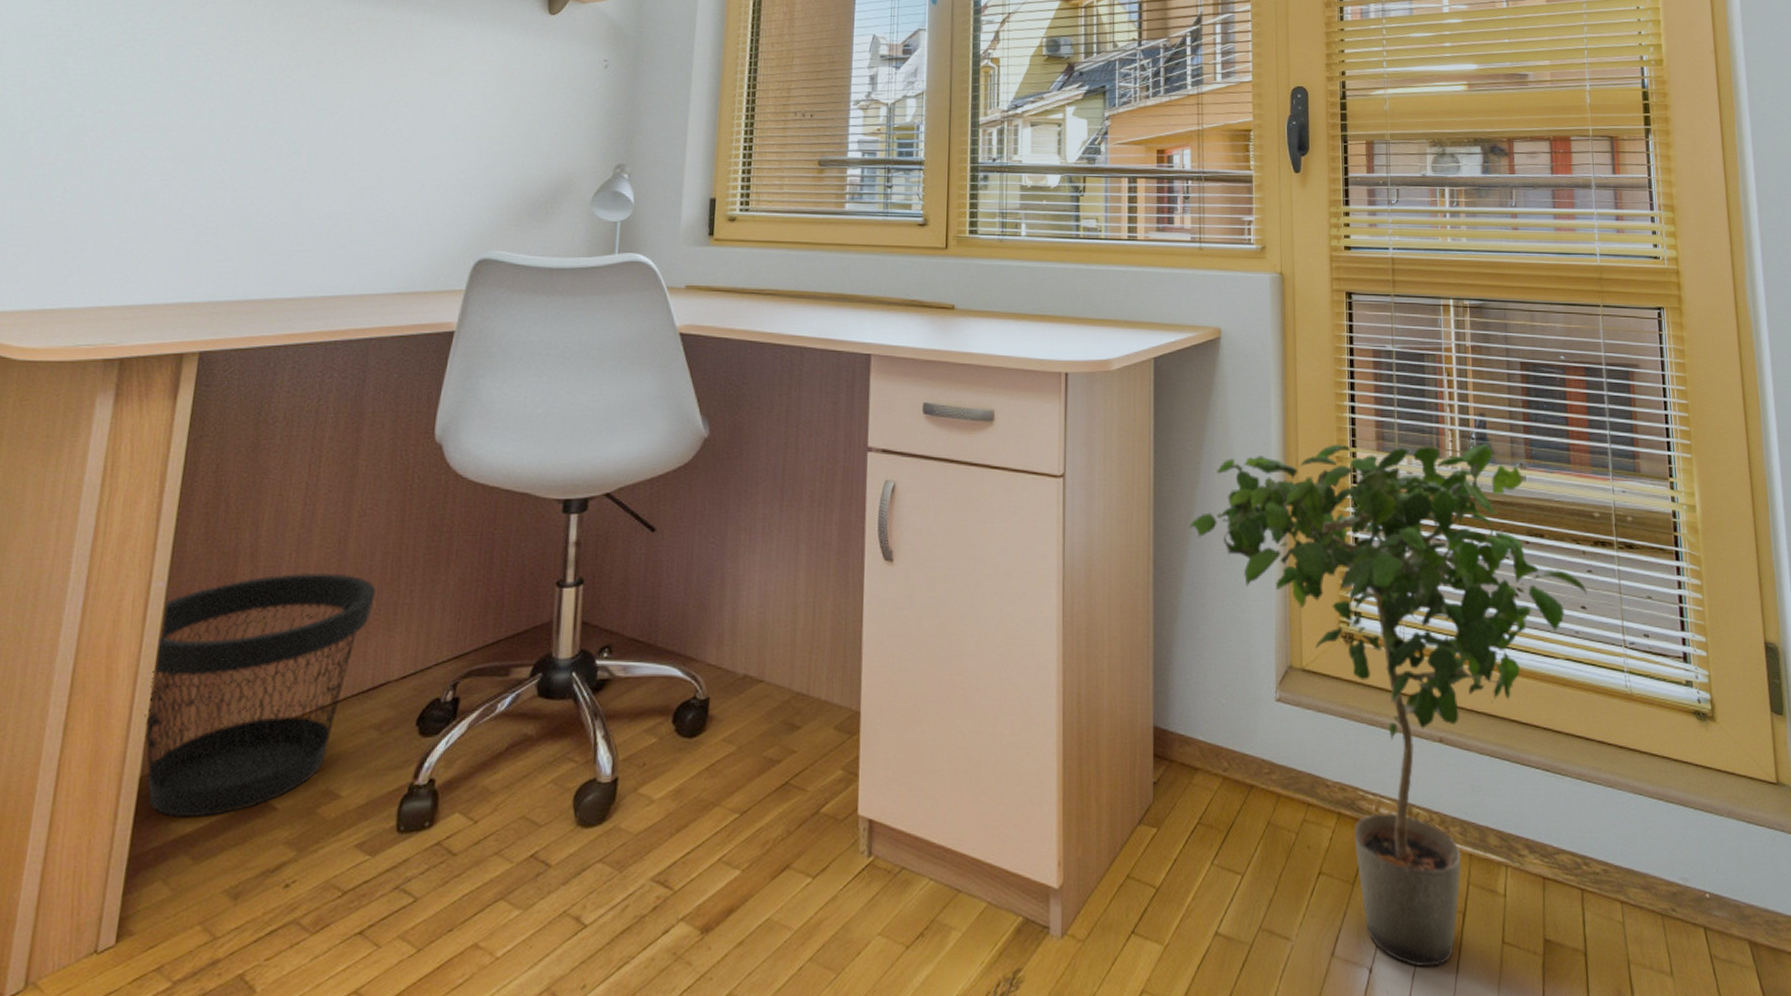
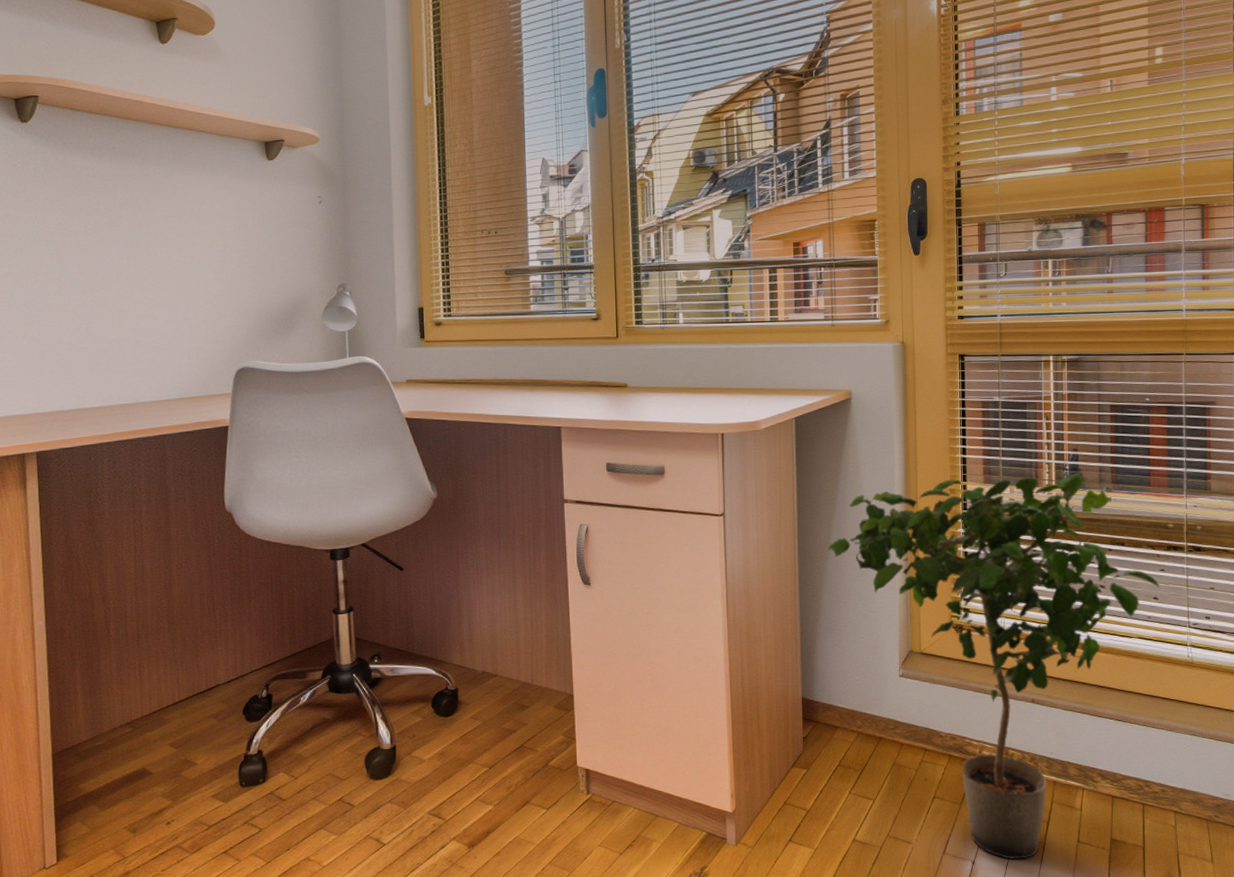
wastebasket: present [144,573,377,819] -> none [45,610,200,781]

